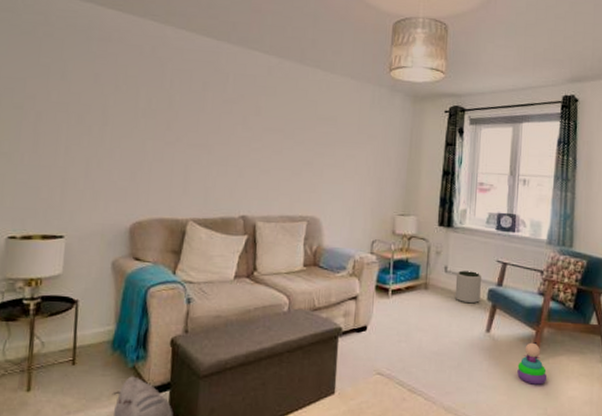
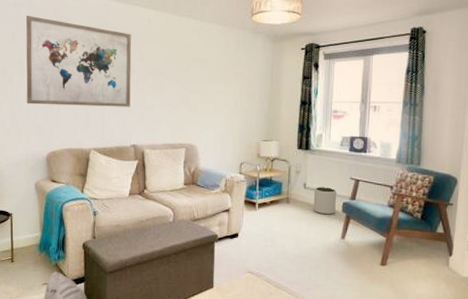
wall art: none [108,52,247,170] -> present [25,15,132,107]
stacking toy: present [517,341,548,385] -> none [369,247,397,284]

